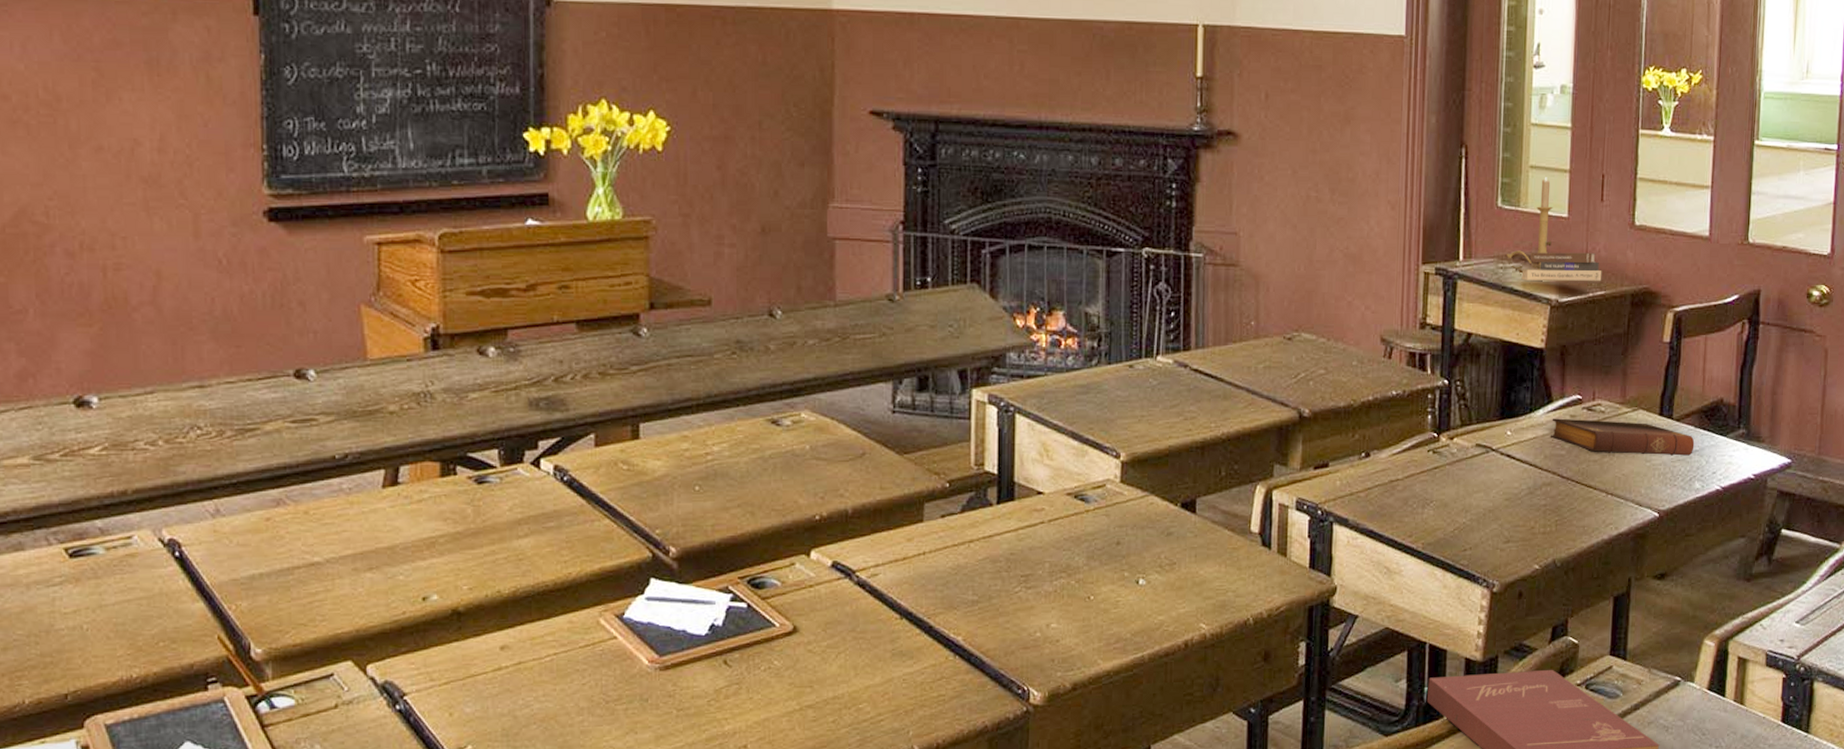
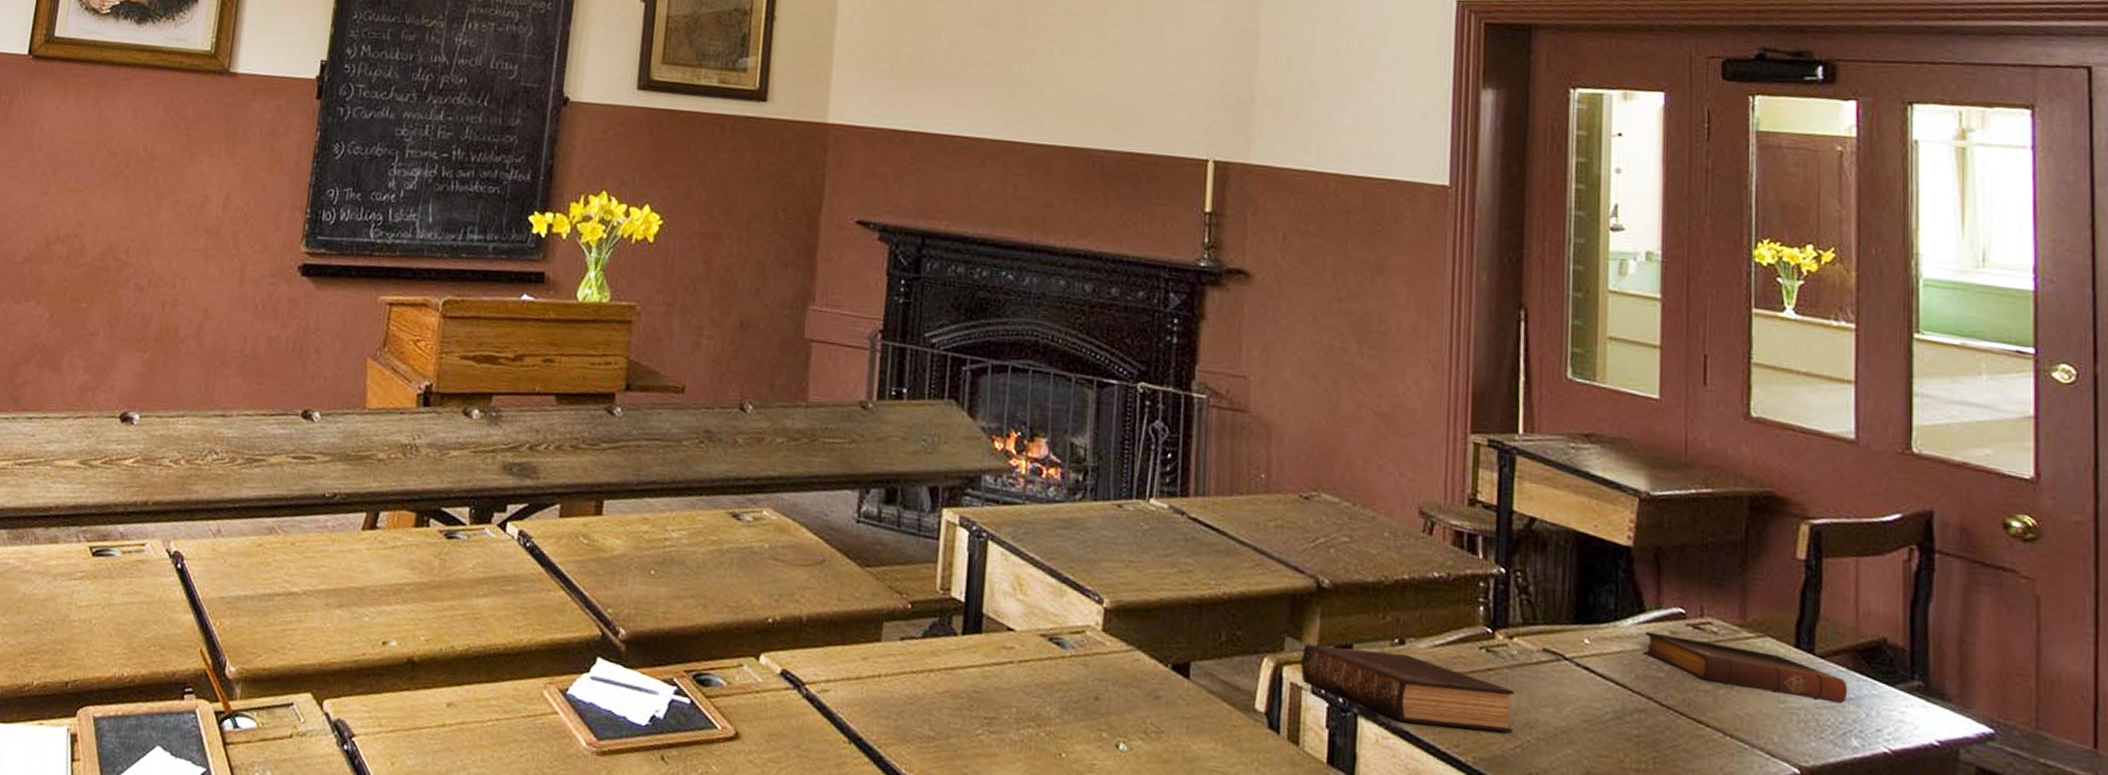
book: none [1286,465,1454,523] -> present [1300,644,1514,734]
candle holder: present [1507,177,1553,275] -> none [1580,351,1640,459]
books: present [1520,252,1602,281] -> none [1598,433,1708,477]

